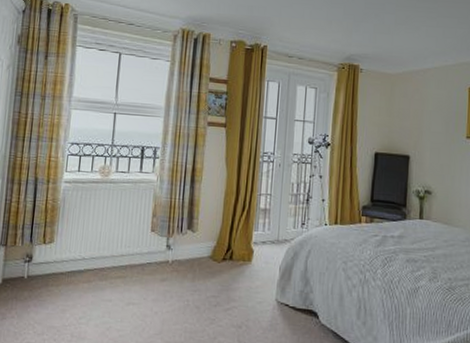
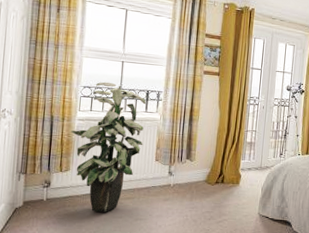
indoor plant: none [55,137,141,294] -> present [70,81,146,212]

